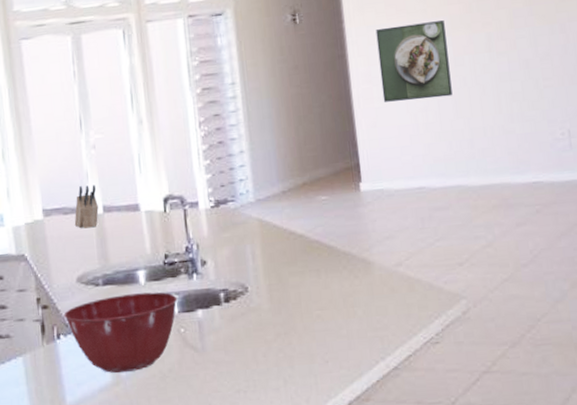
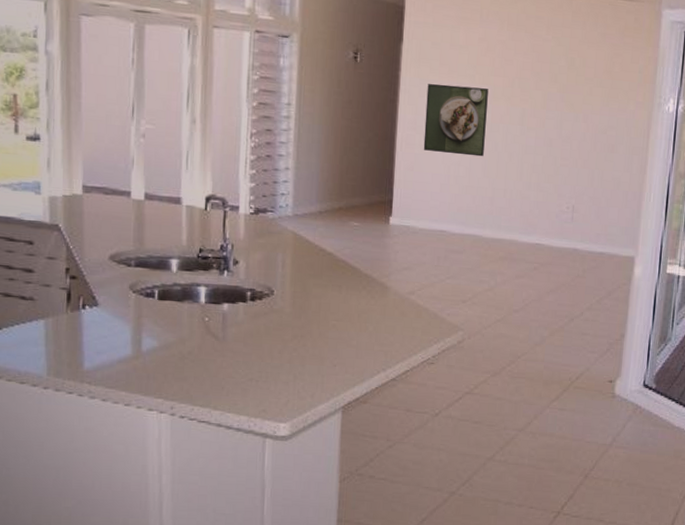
mixing bowl: present [64,292,178,373] -> none [92,278,206,349]
knife block: present [74,185,99,229] -> none [114,170,140,212]

